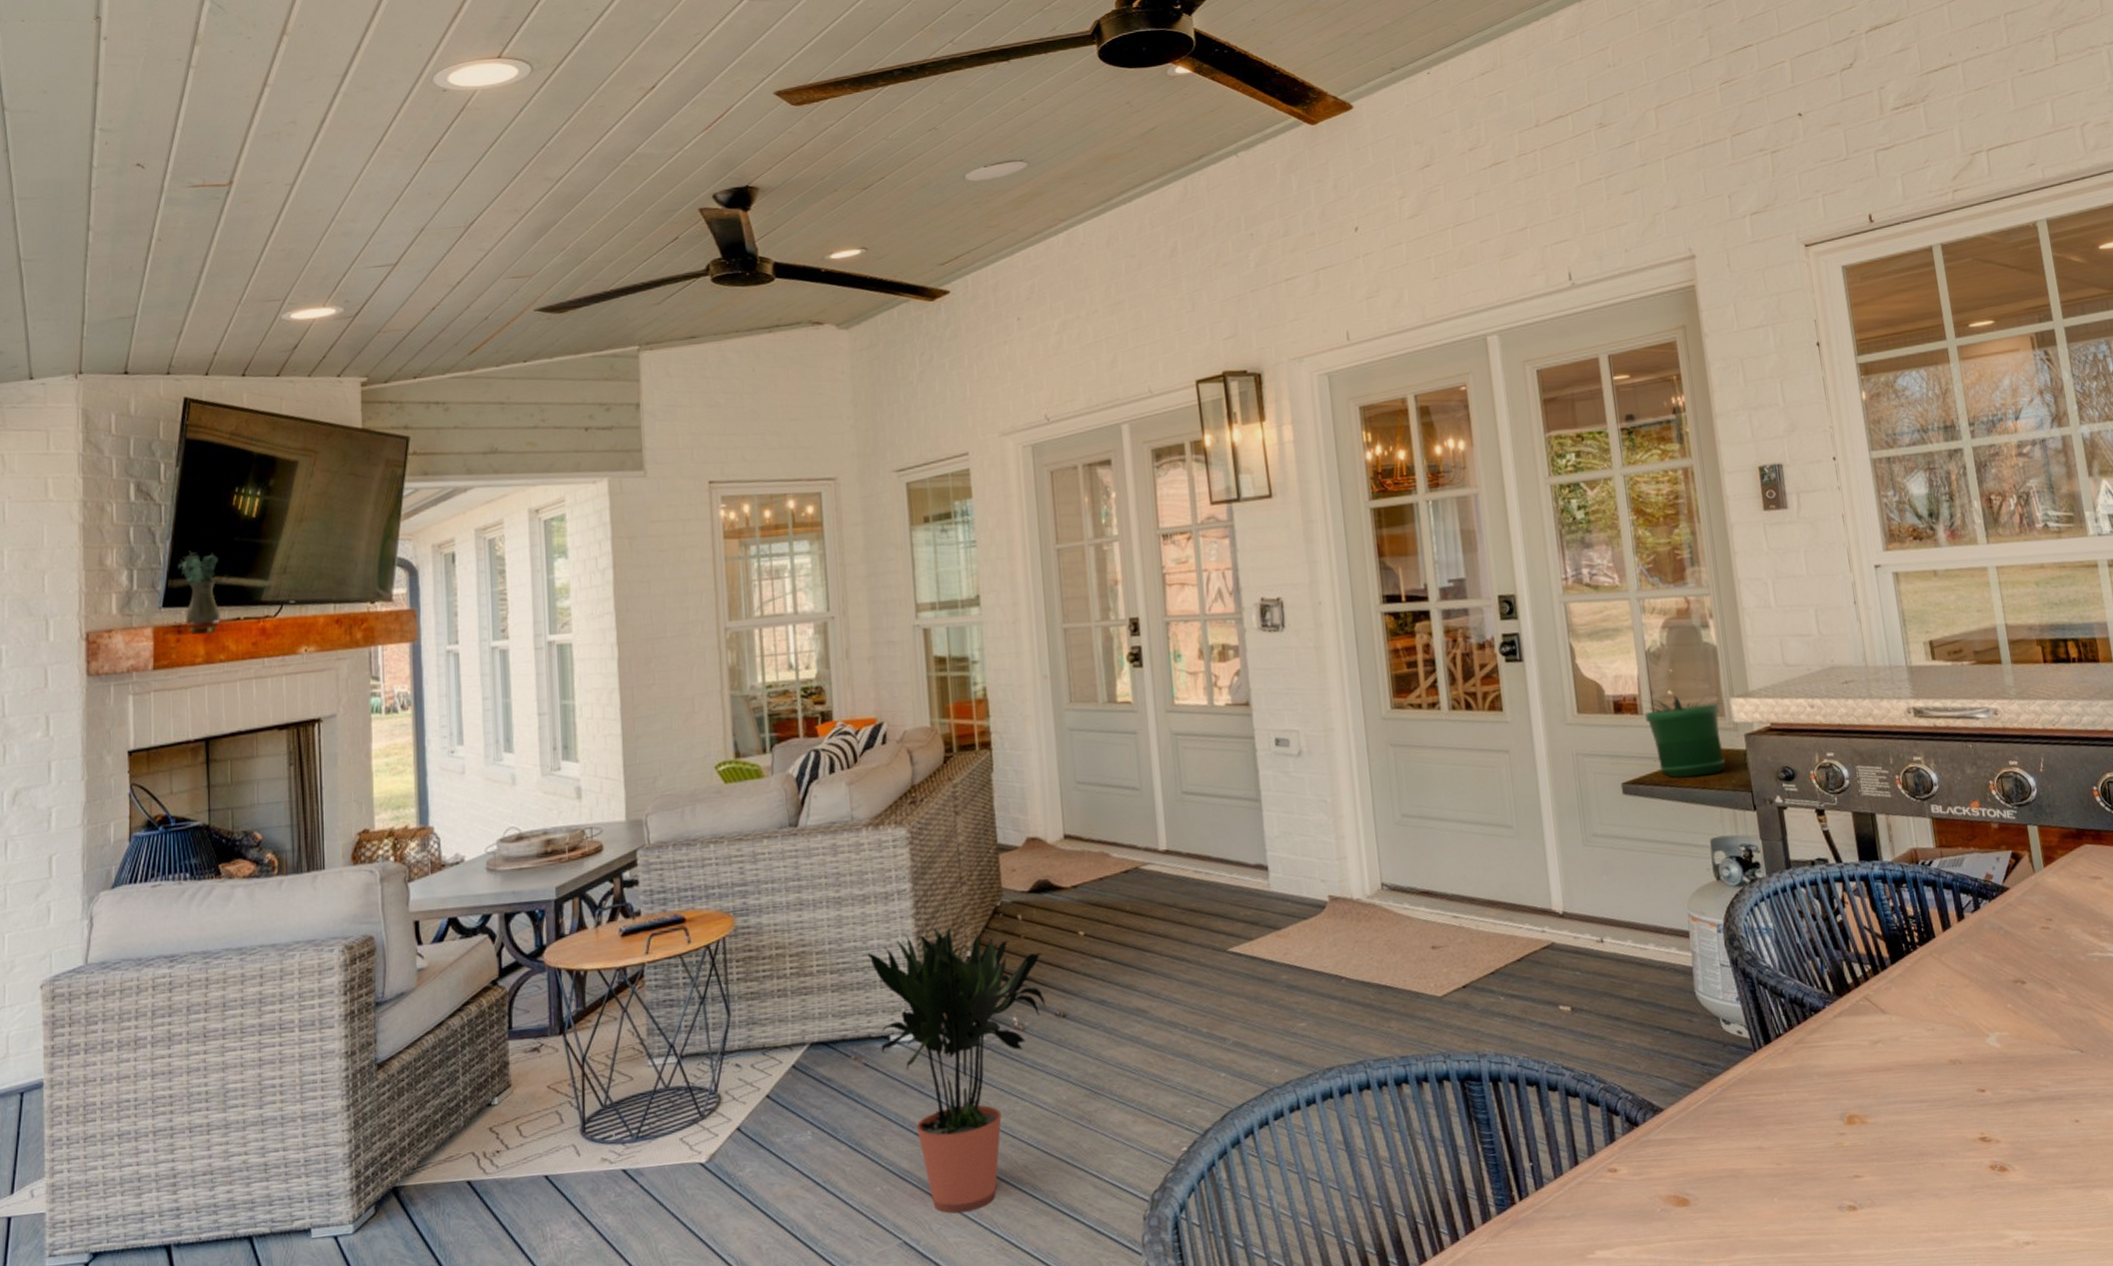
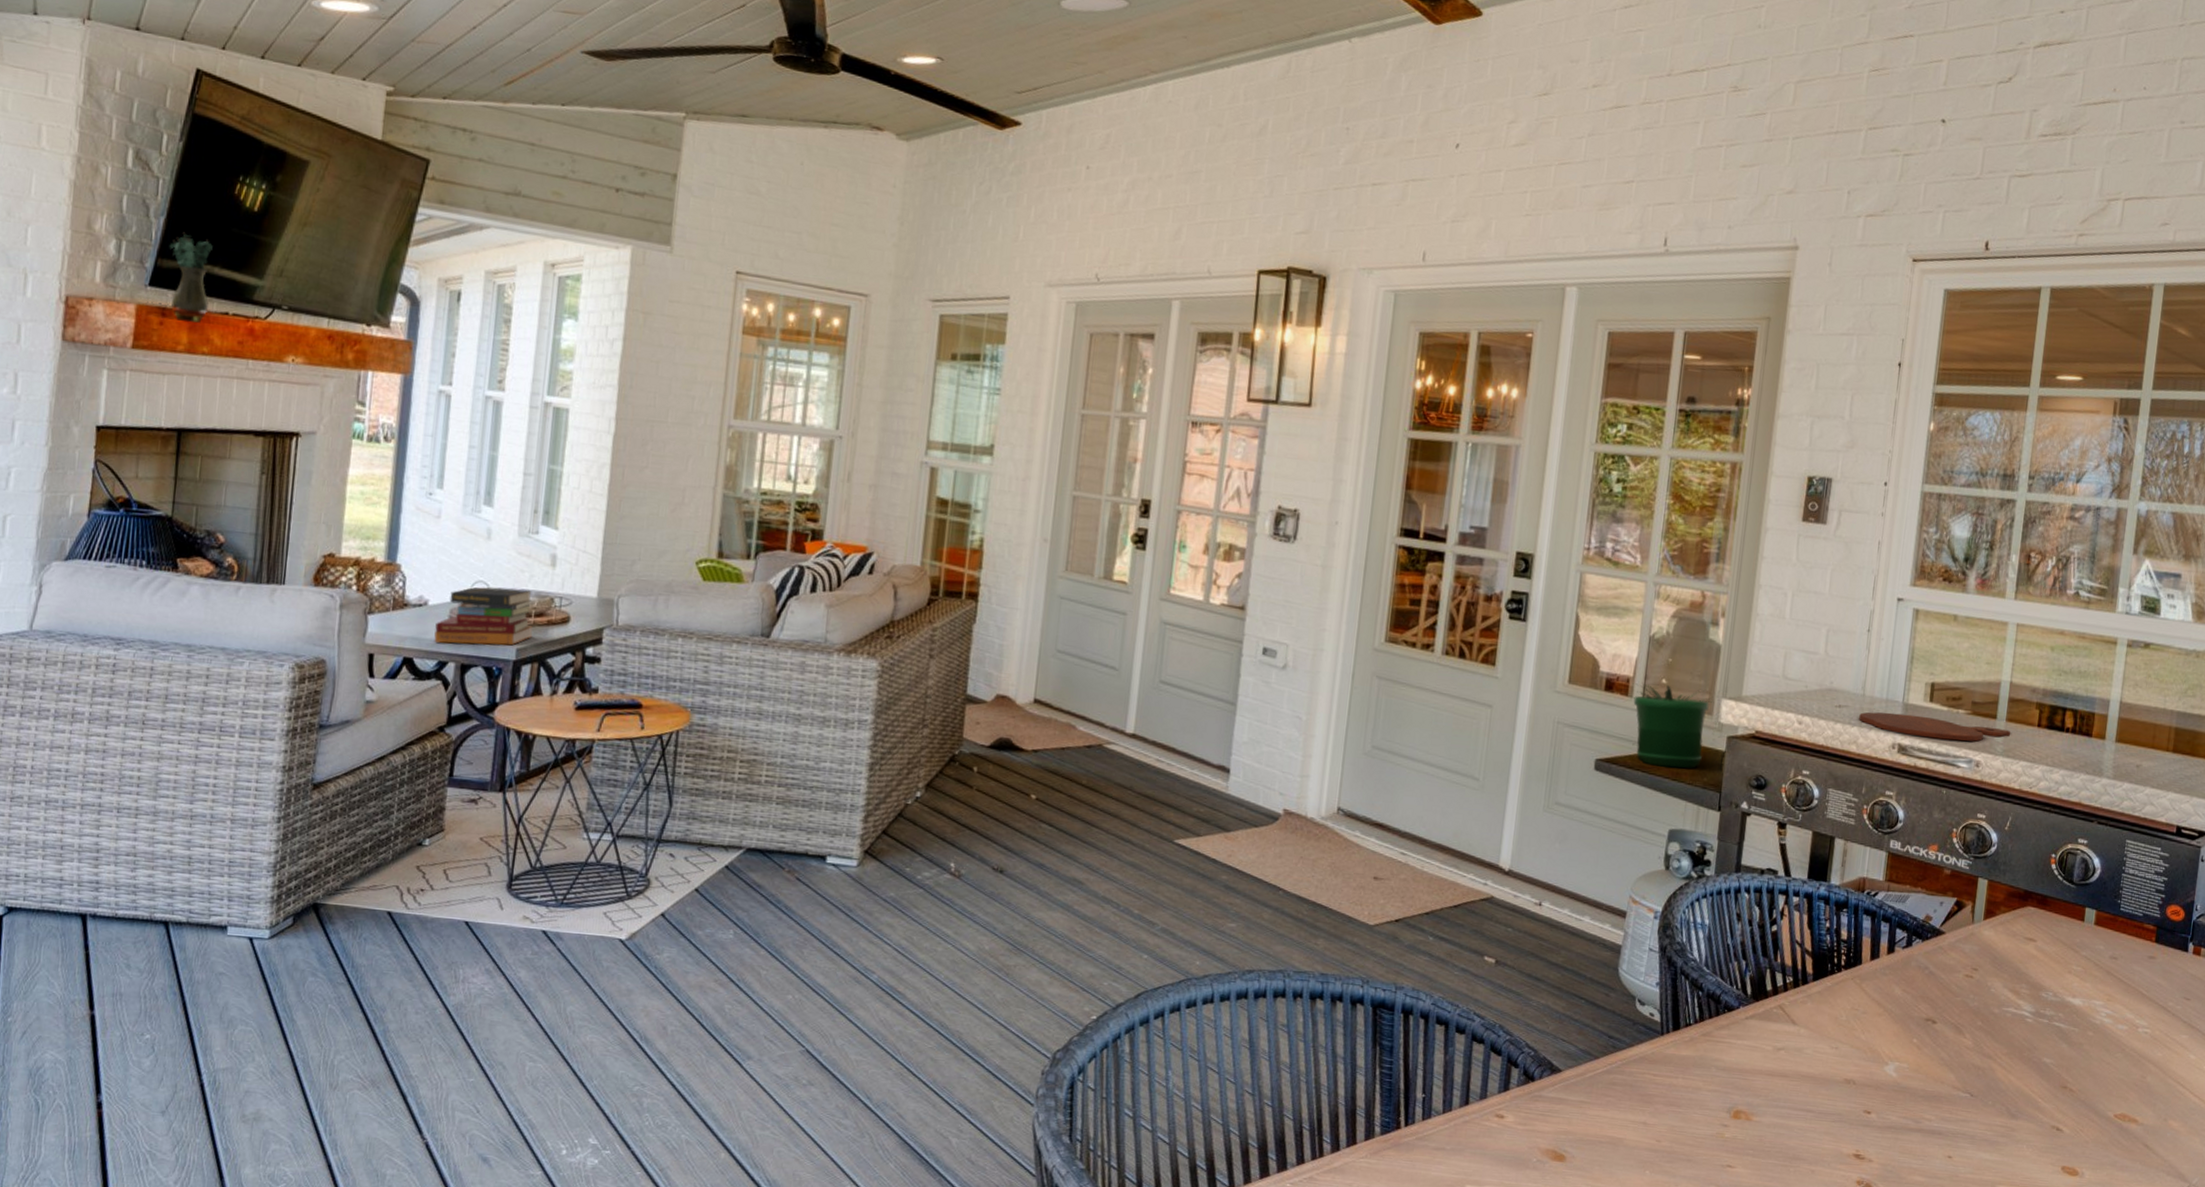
books: none [475,827,570,897] -> present [434,587,533,646]
potted plant: present [867,927,1046,1214] -> none [815,760,992,1035]
cutting board: none [1867,672,2019,698] -> present [1859,711,2010,742]

